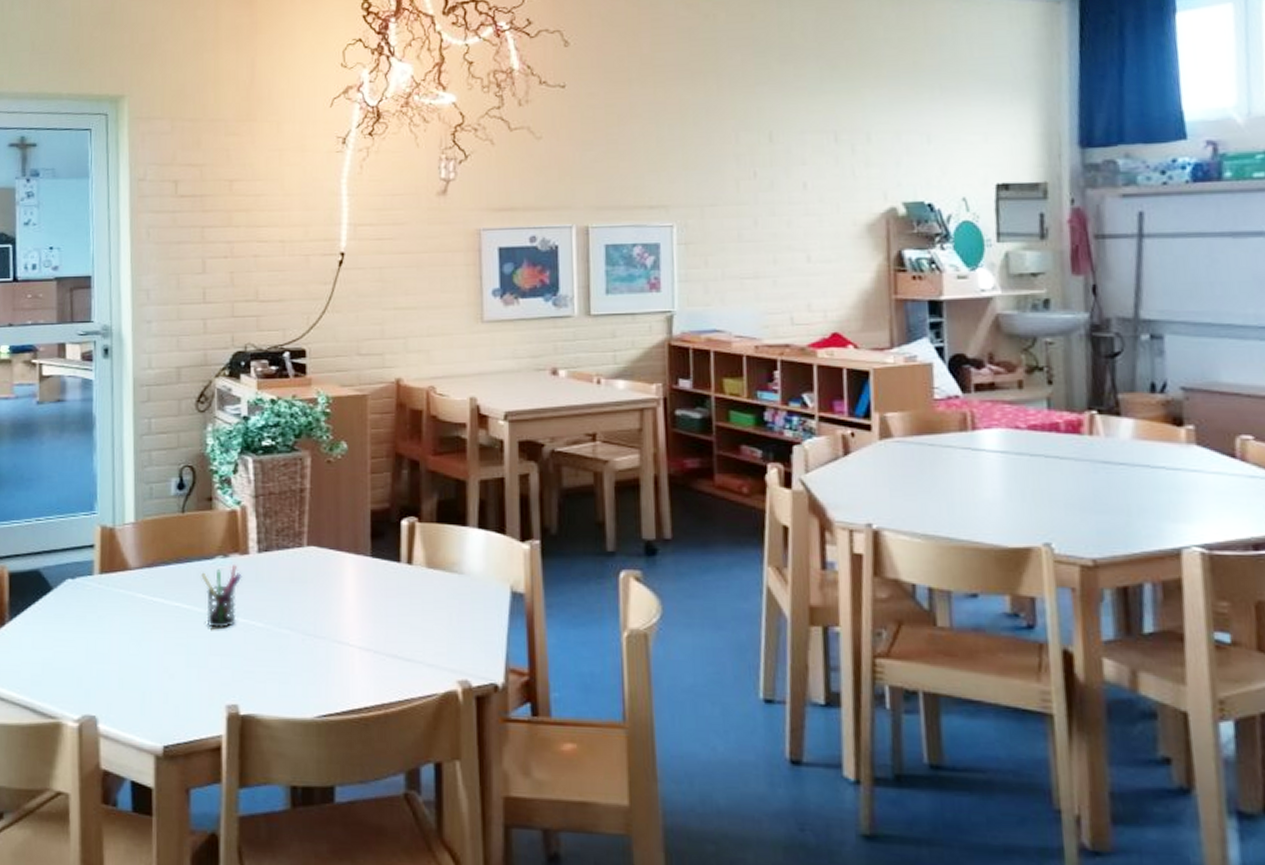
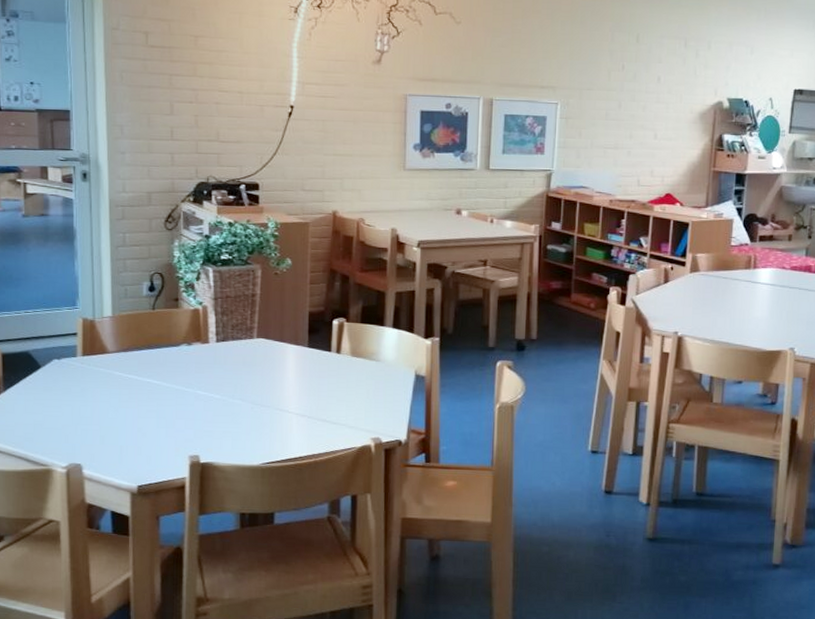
pen holder: present [201,565,242,629] -> none [169,351,203,399]

